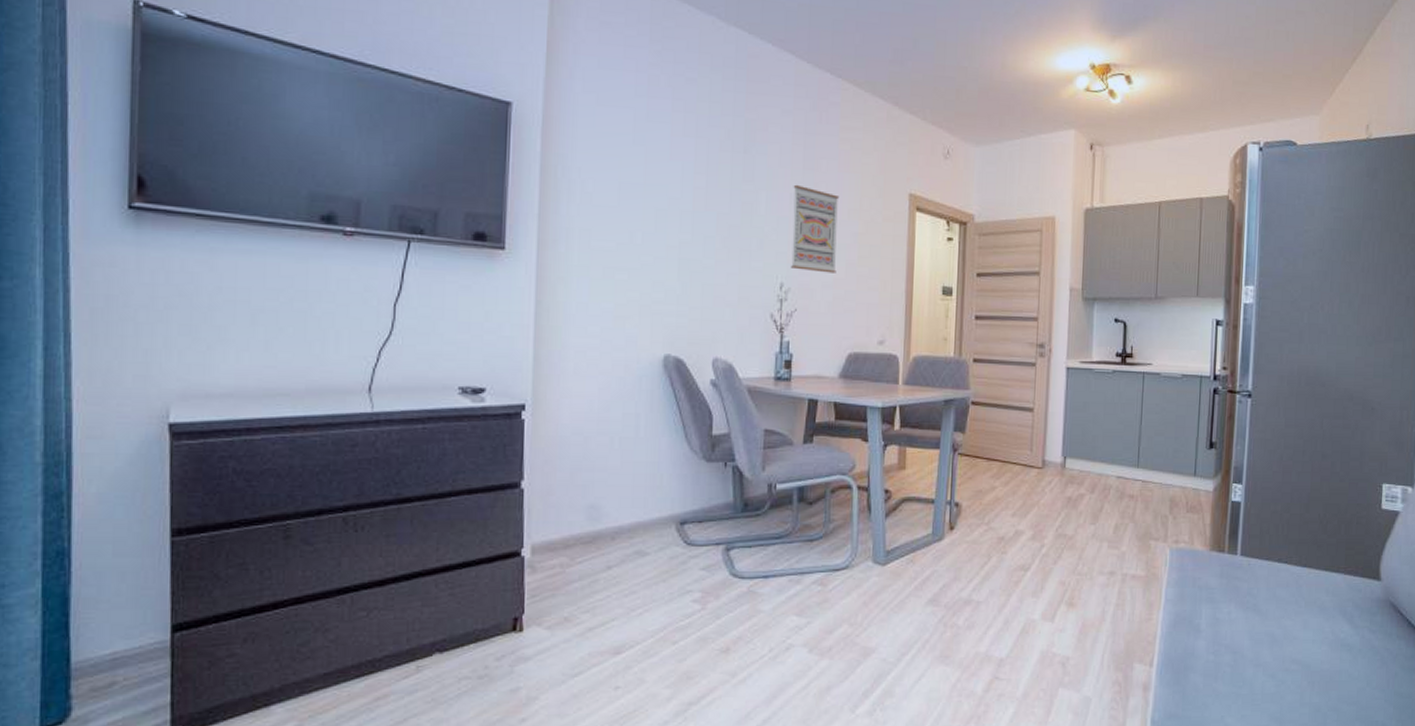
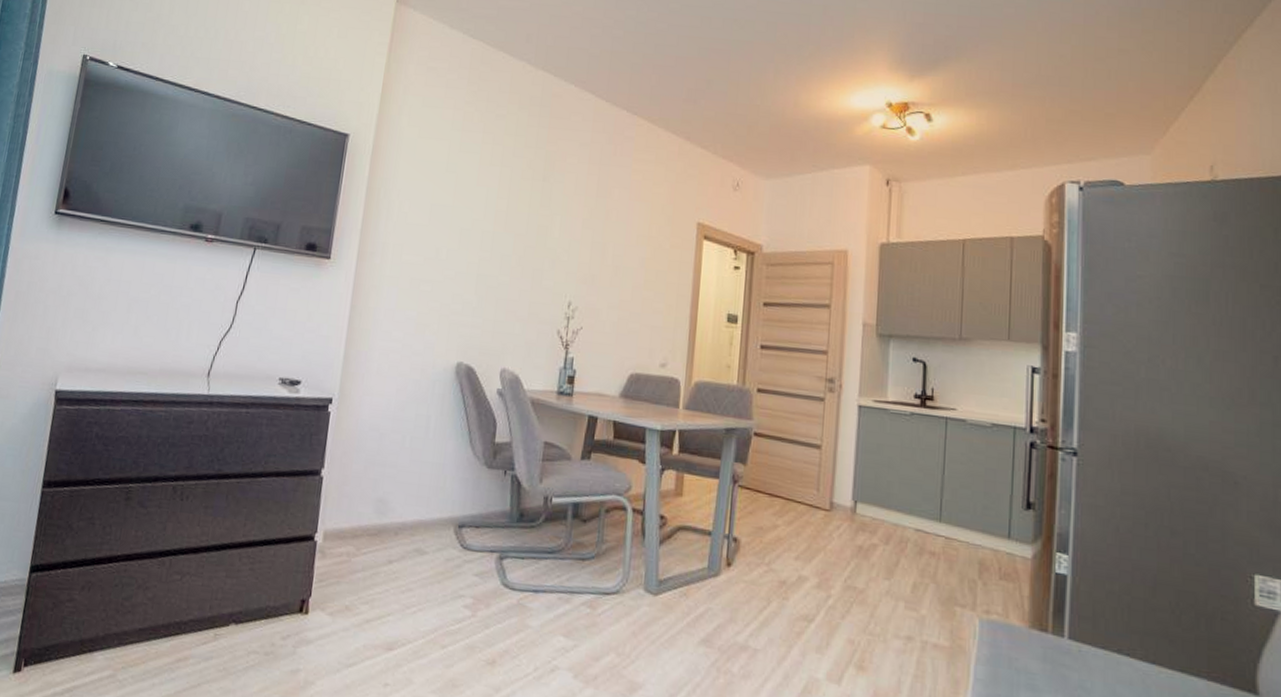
wall art: present [791,184,840,273] -> none [580,210,629,295]

